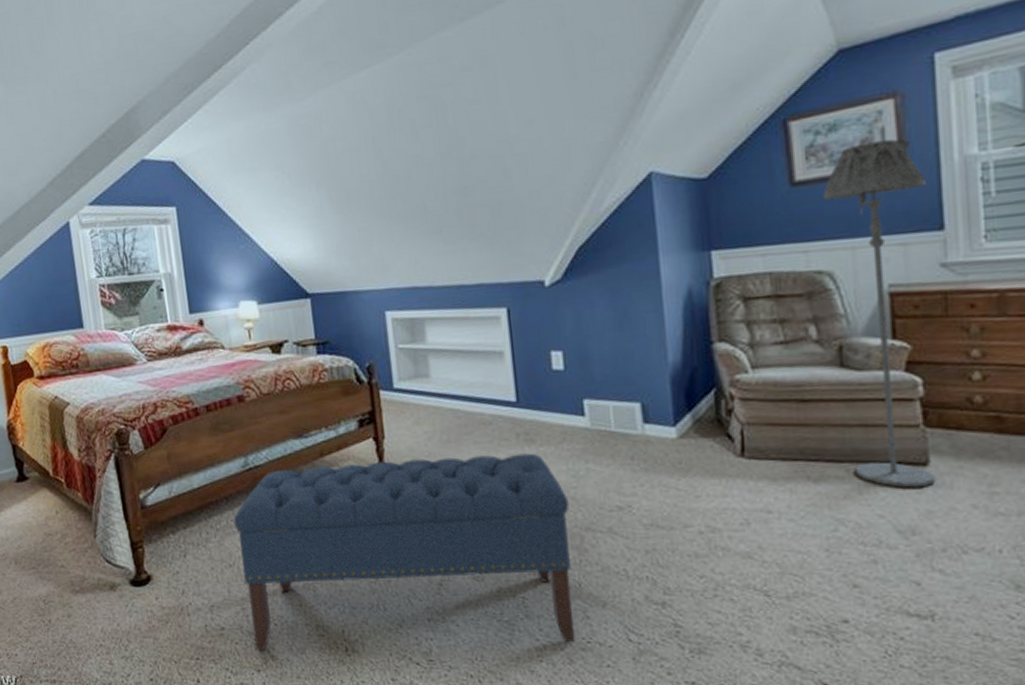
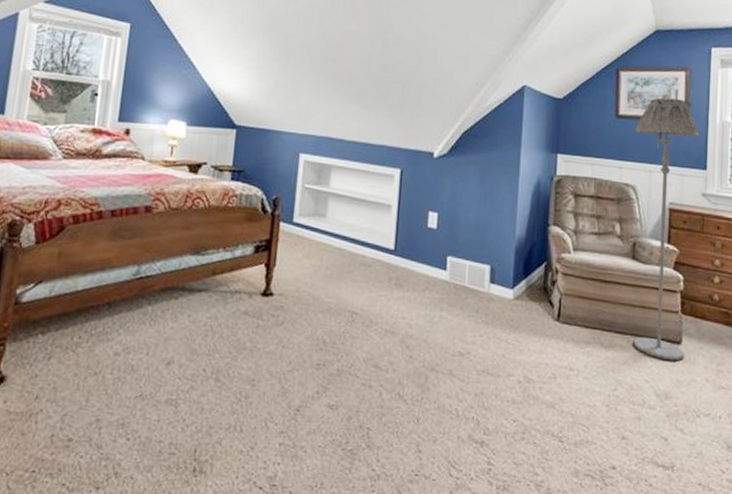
bench: present [233,453,576,650] -> none [100,282,422,475]

